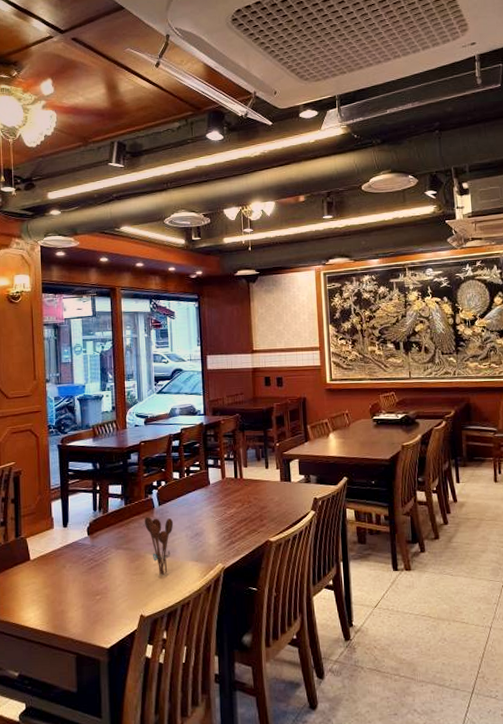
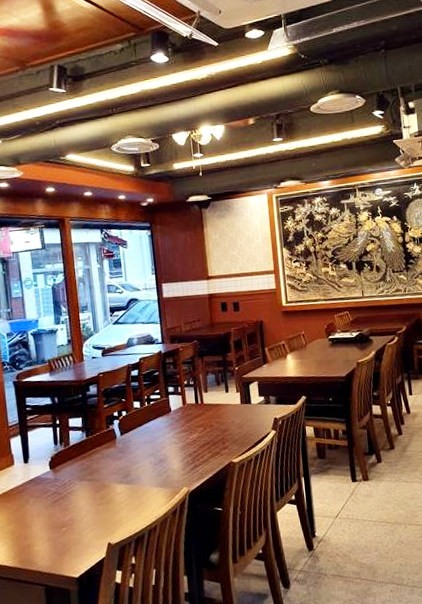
utensil holder: present [145,516,174,576] -> none [107,446,137,503]

